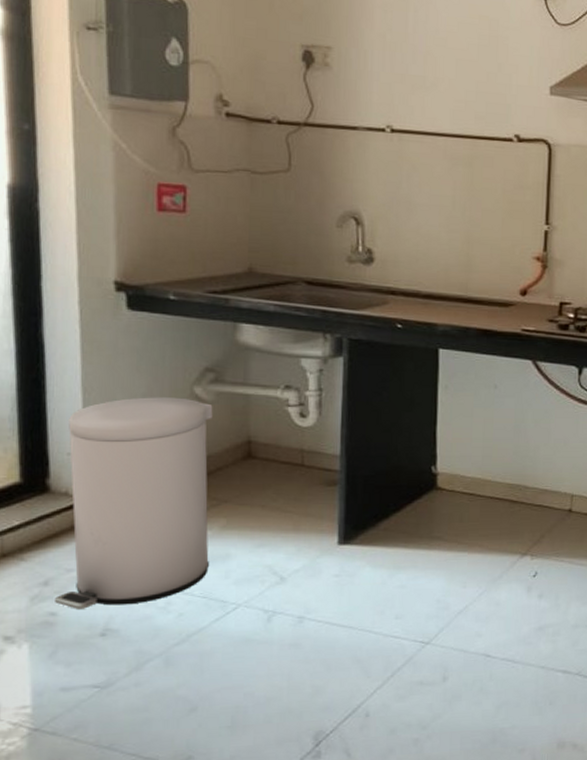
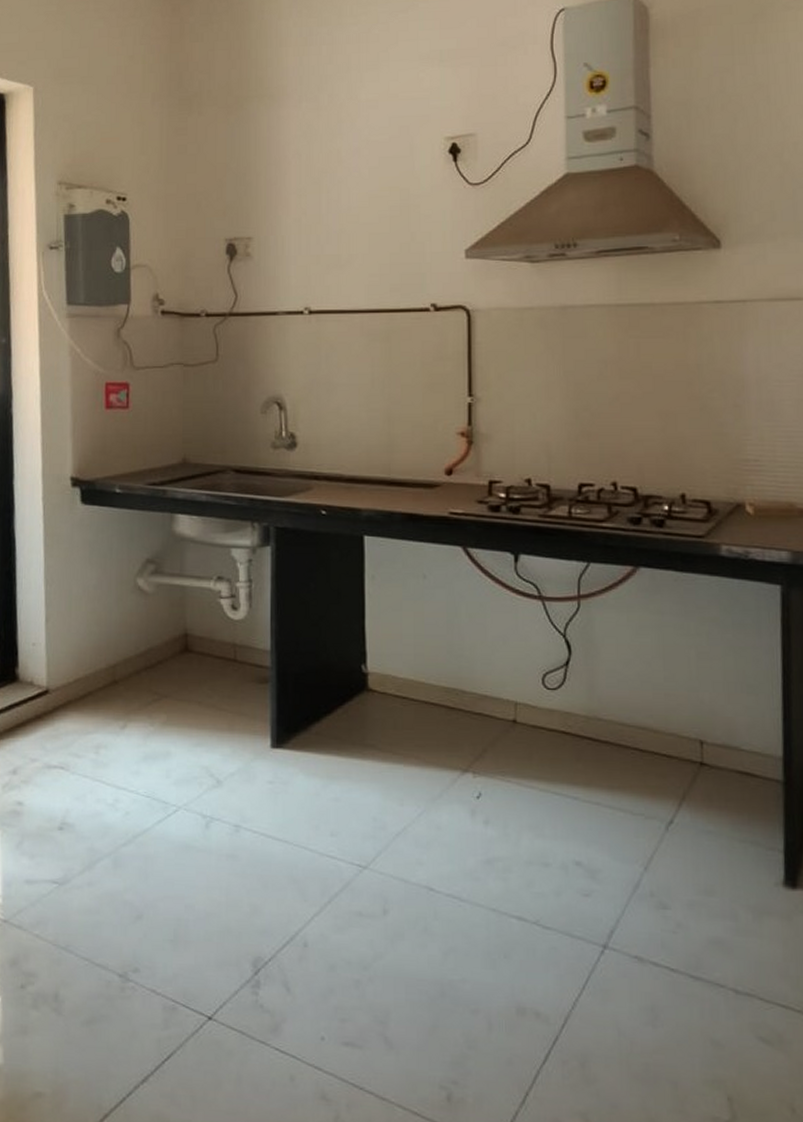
pedal bin: present [53,397,213,609] -> none [20,589,154,801]

